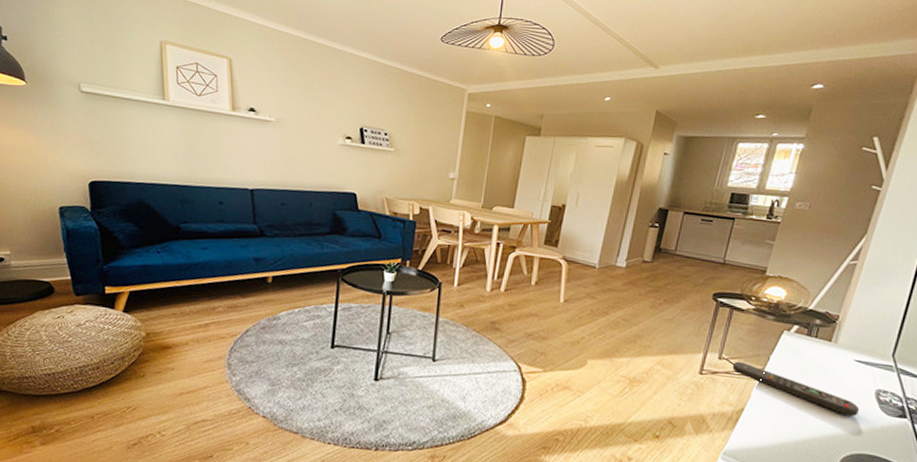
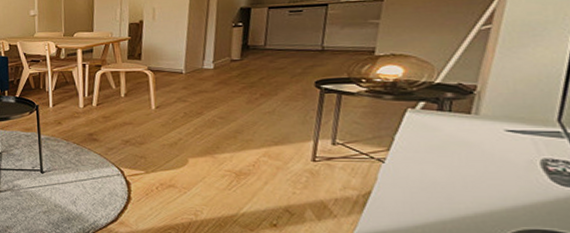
remote control: present [732,361,860,417] -> none [349,145,522,190]

